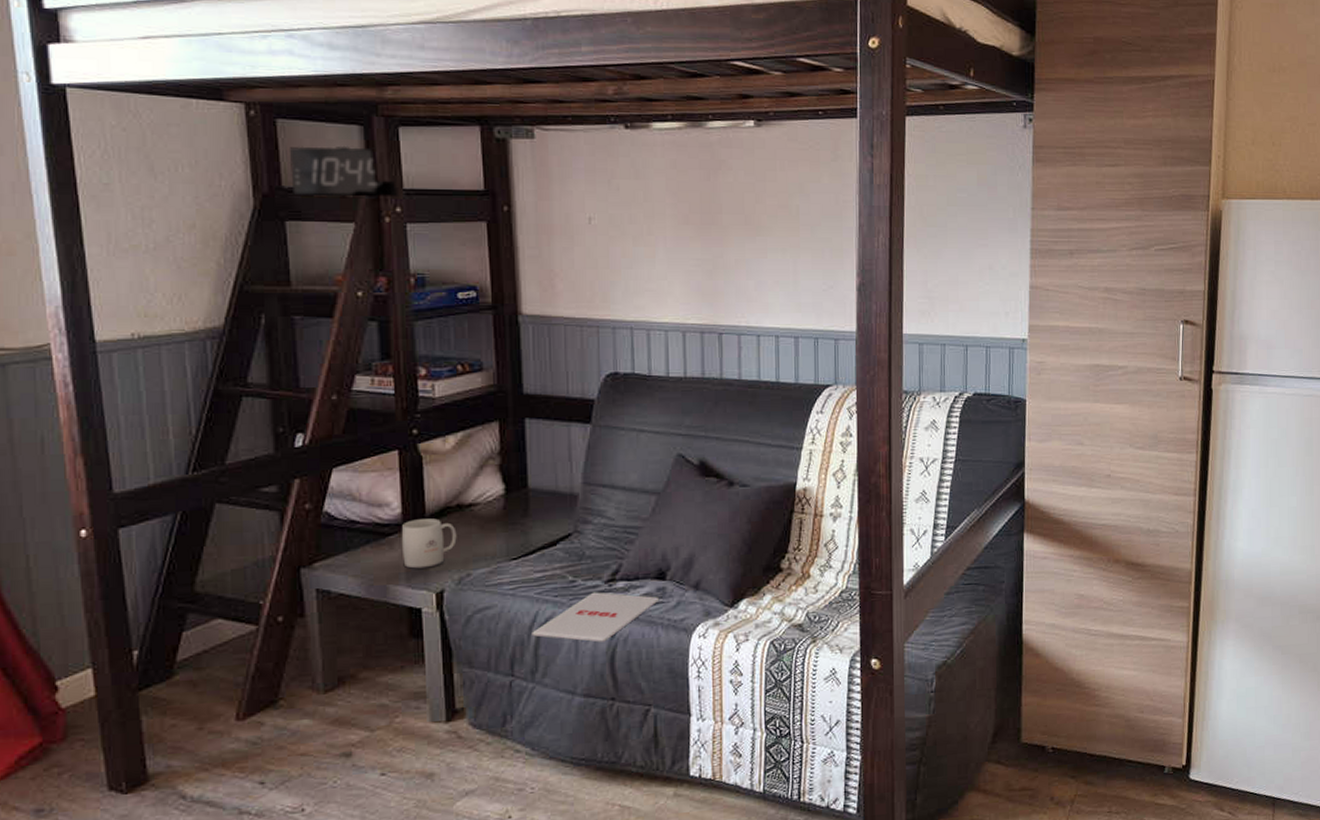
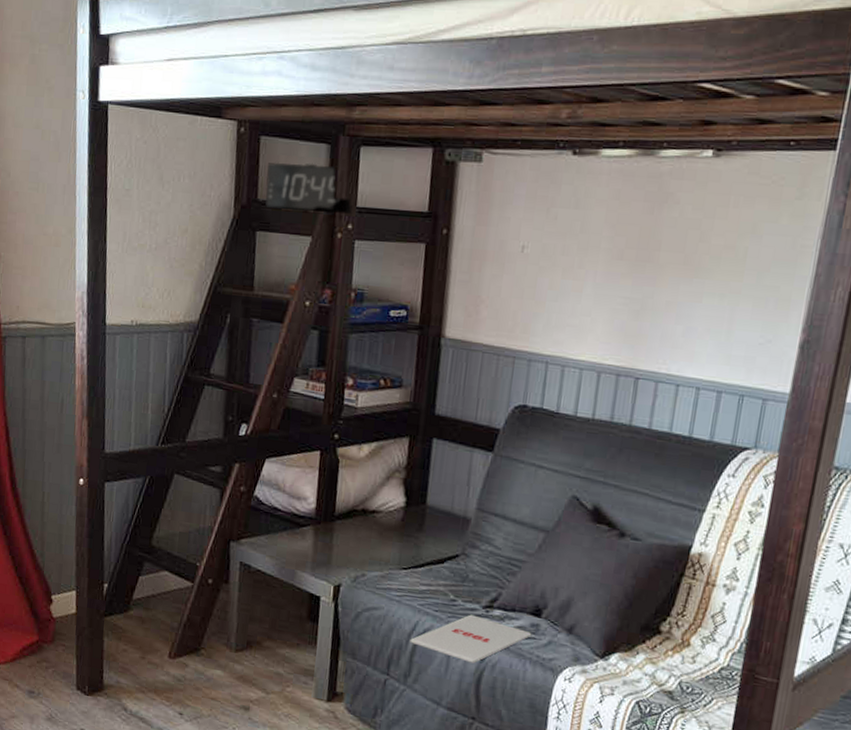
mug: present [401,518,457,570] -> none [311,516,359,563]

